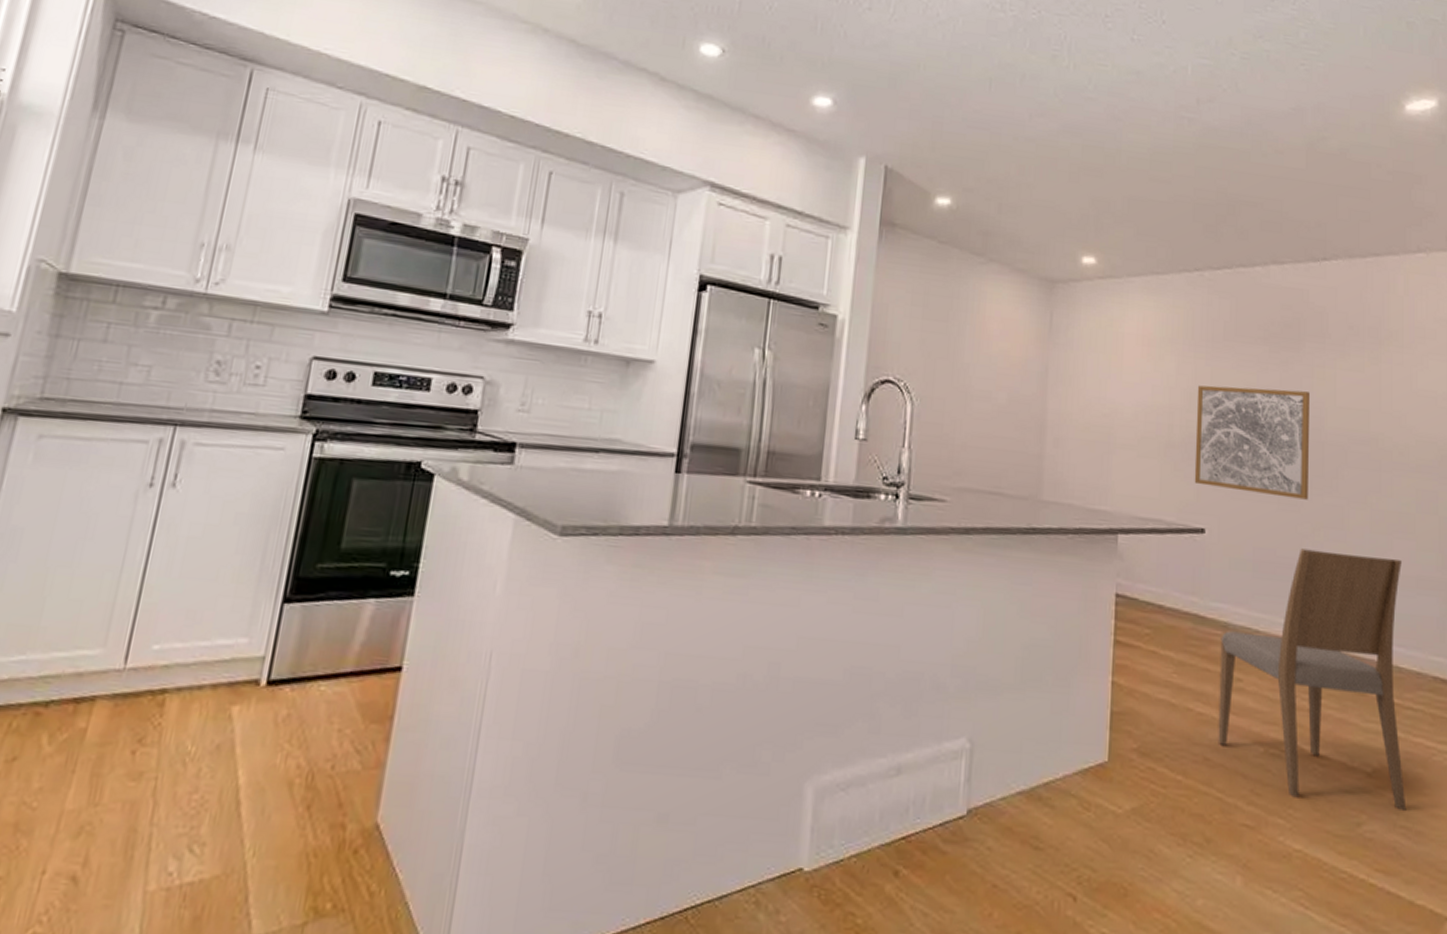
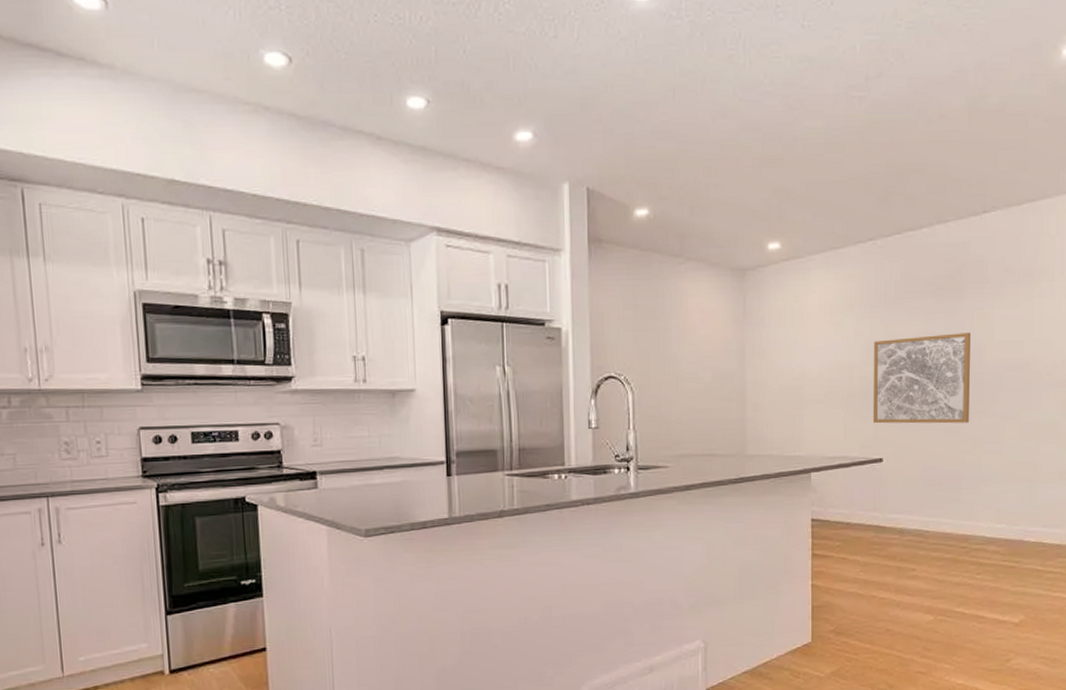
dining chair: present [1218,548,1407,811] -> none [897,459,1047,648]

